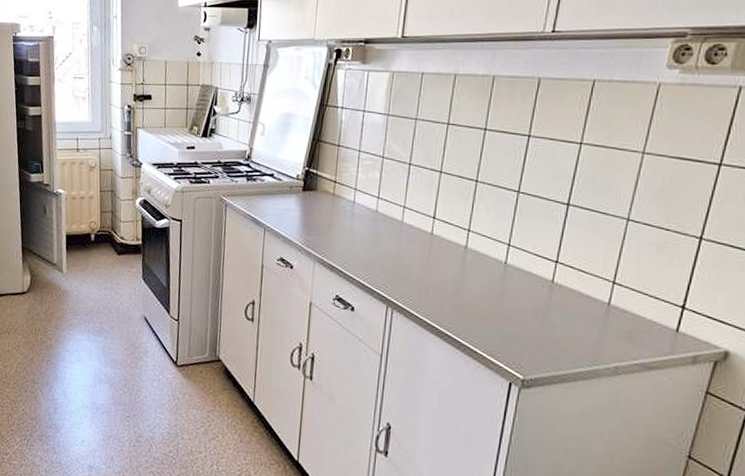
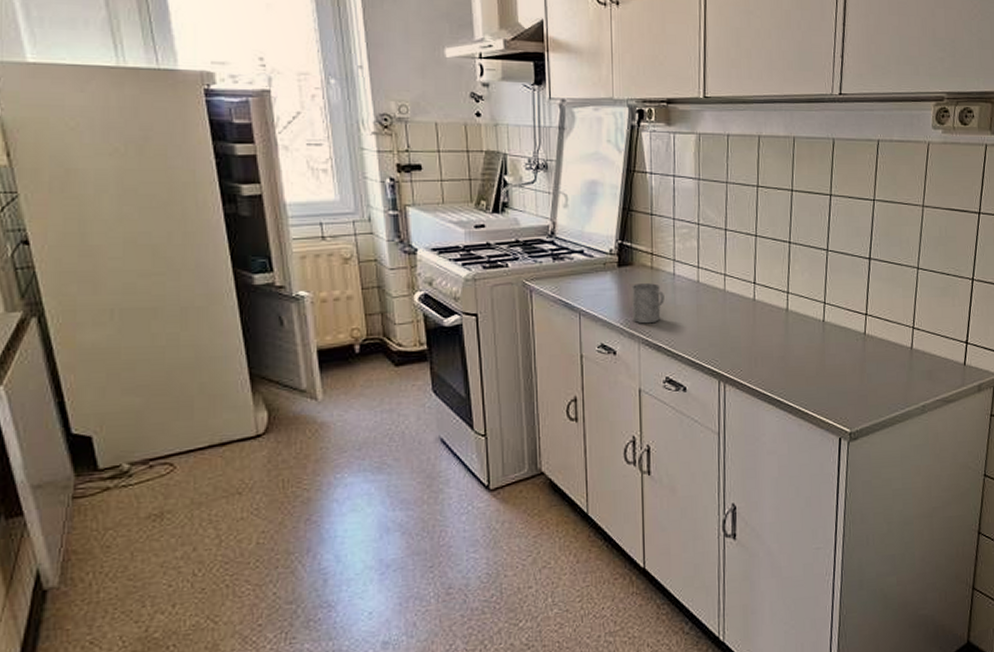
mug: none [311,207,343,245] -> present [632,283,664,324]

